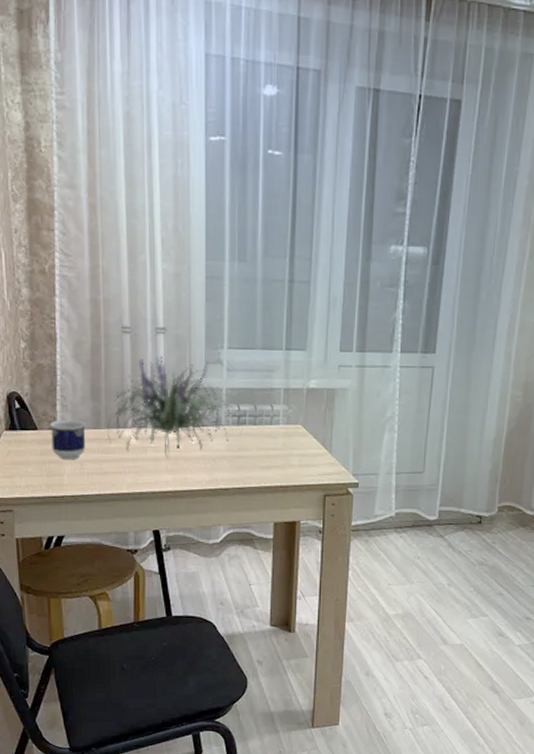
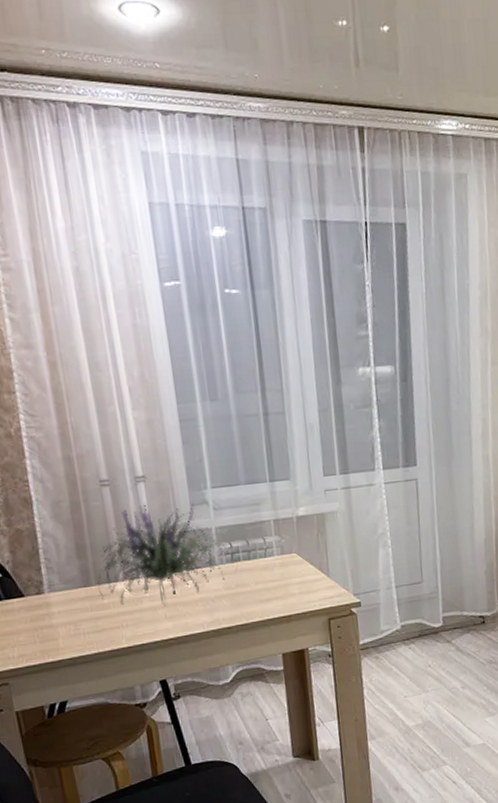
cup: present [50,419,86,460] -> none [36,580,78,623]

